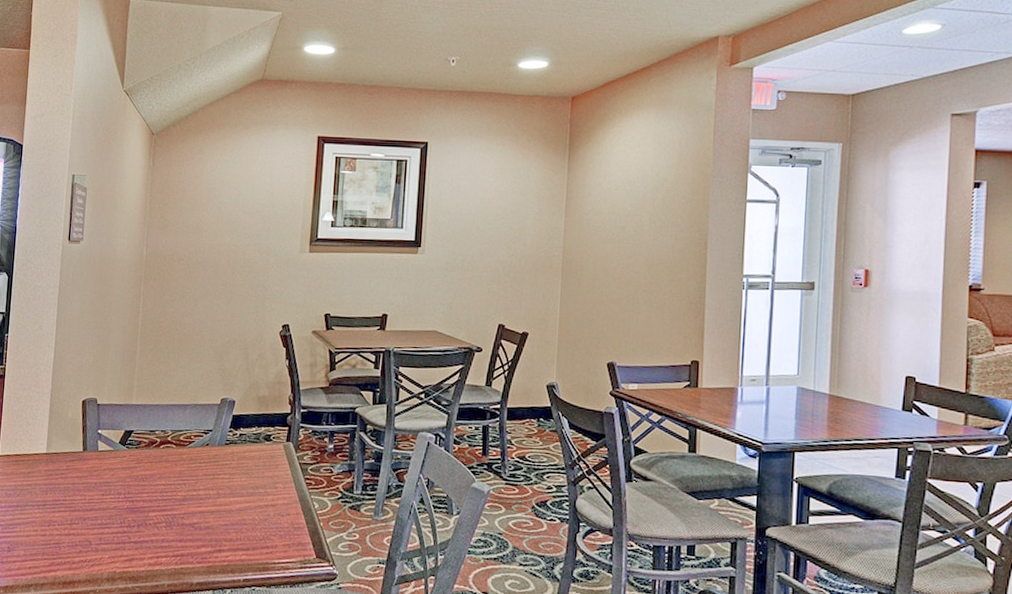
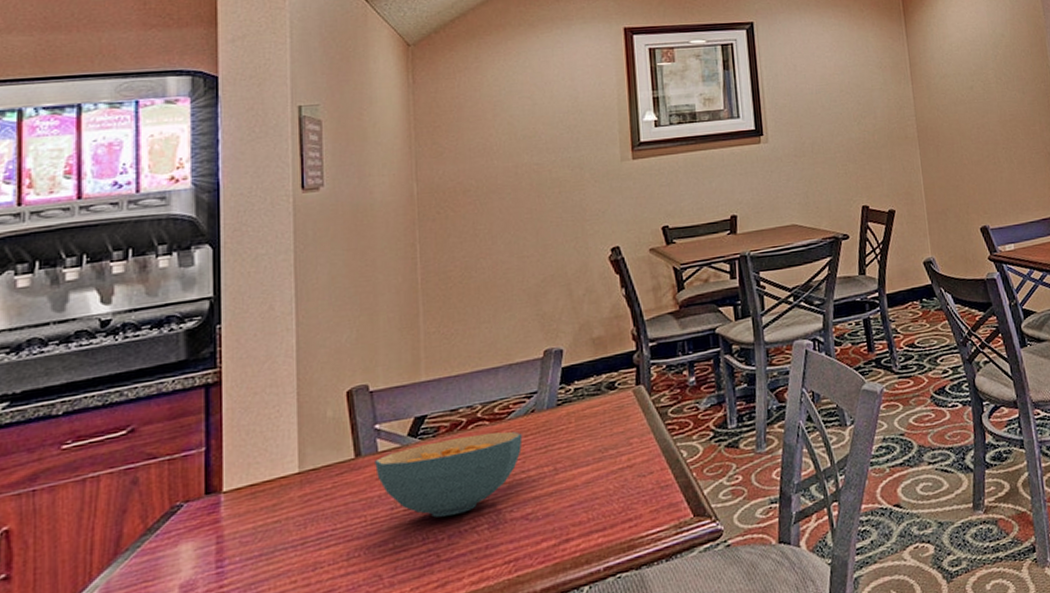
cereal bowl: none [95,452,198,511] -> present [375,431,523,518]

